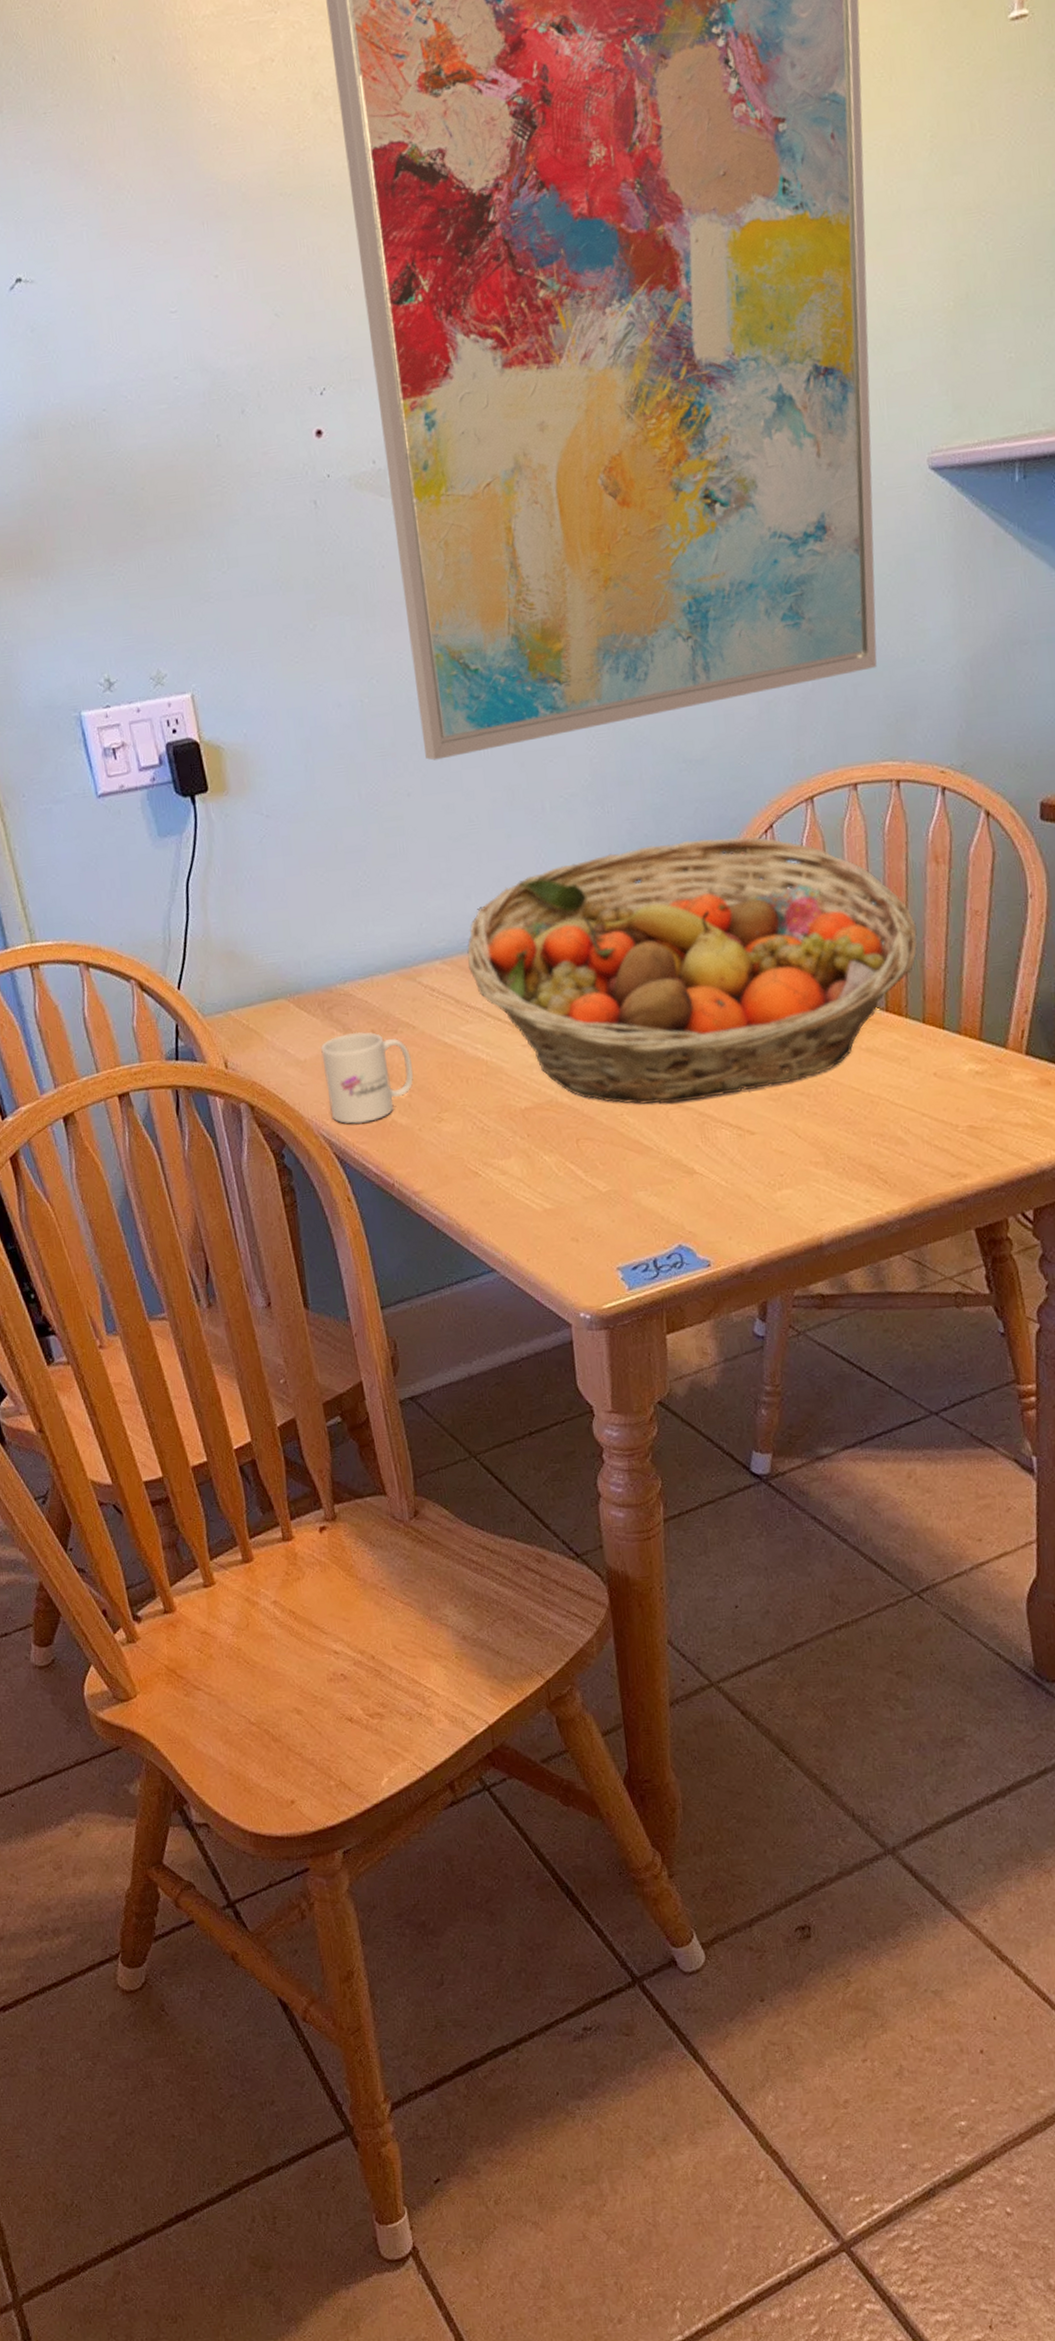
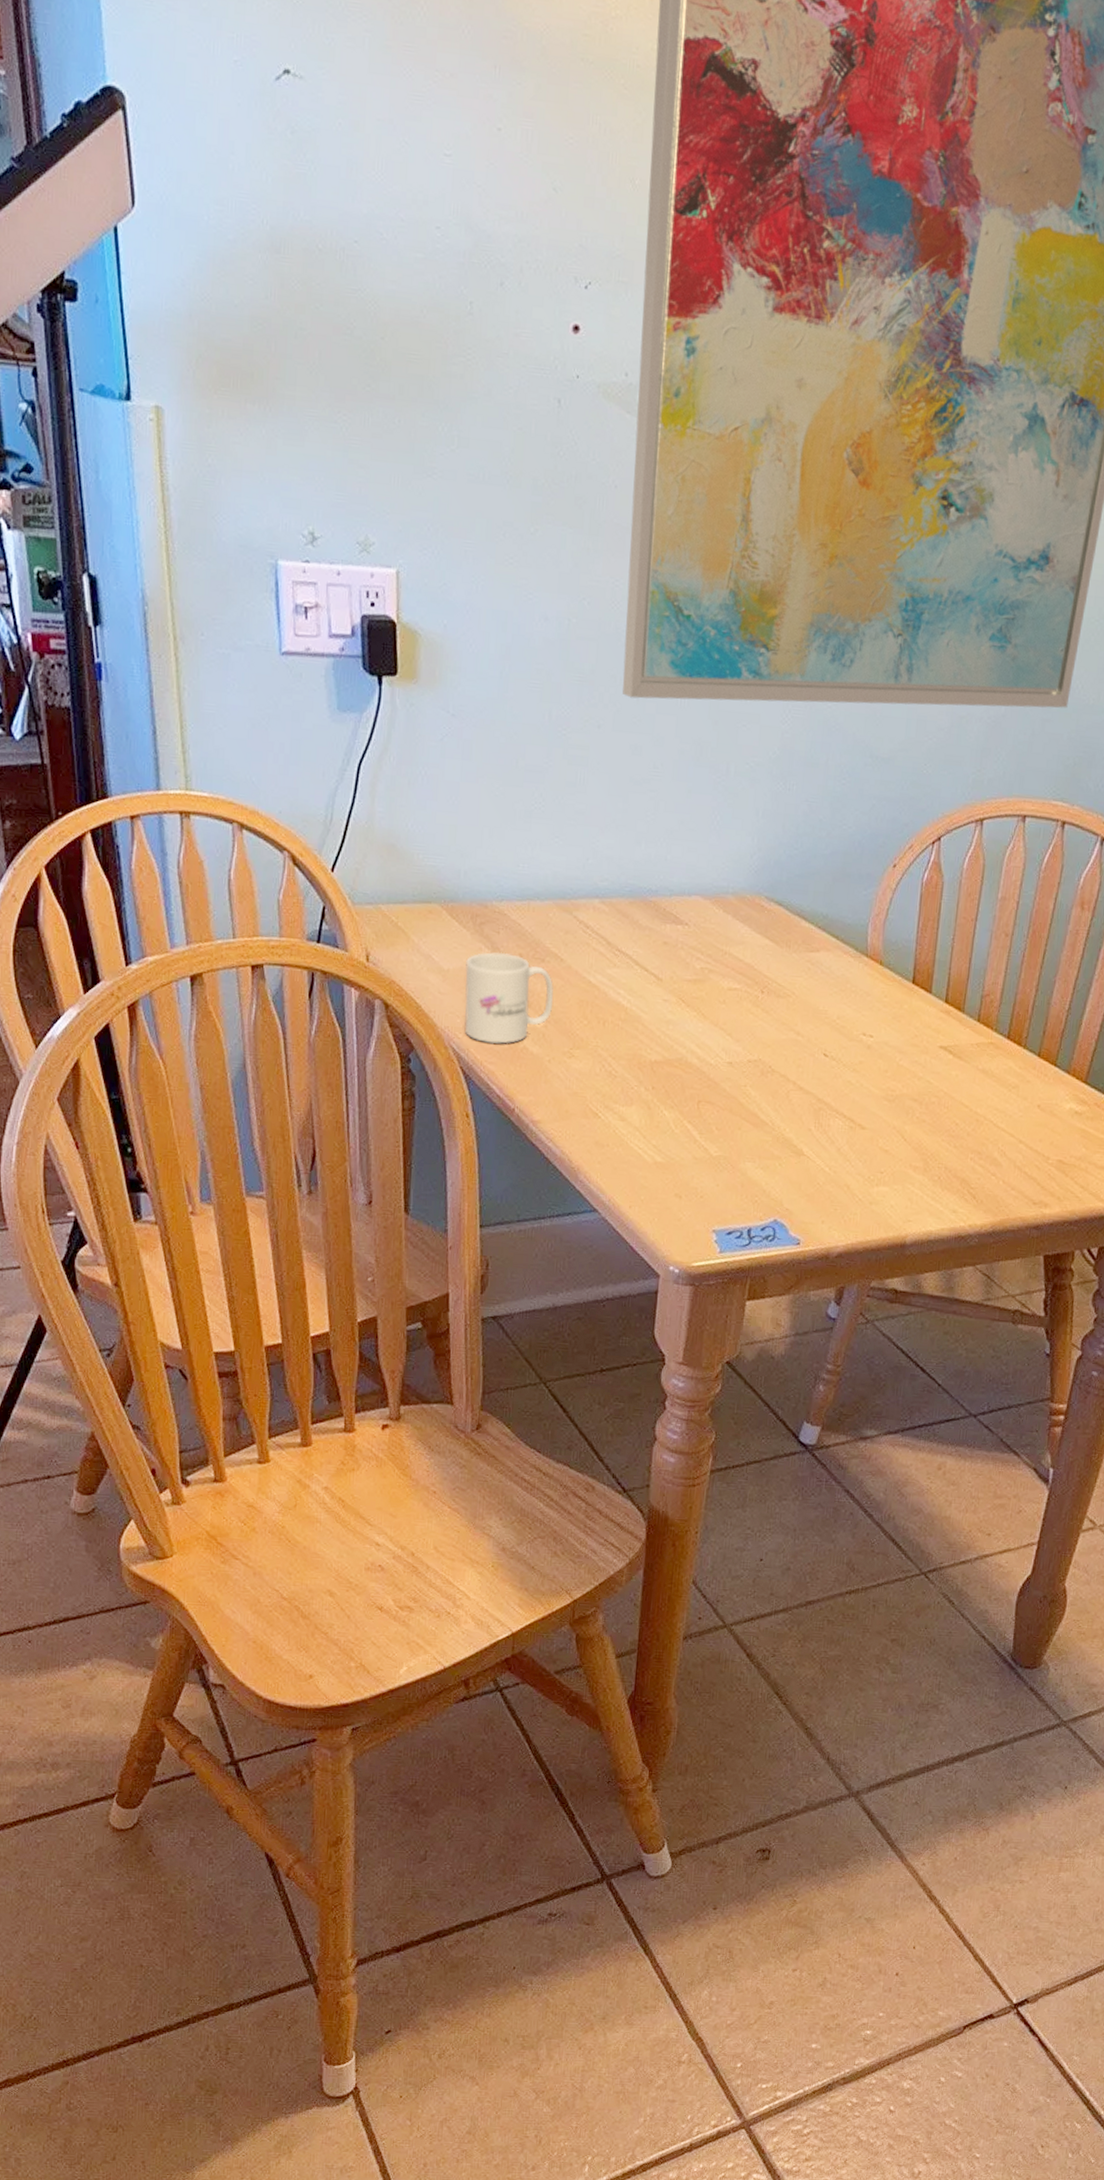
fruit basket: present [467,836,918,1104] -> none [625,830,1052,1087]

